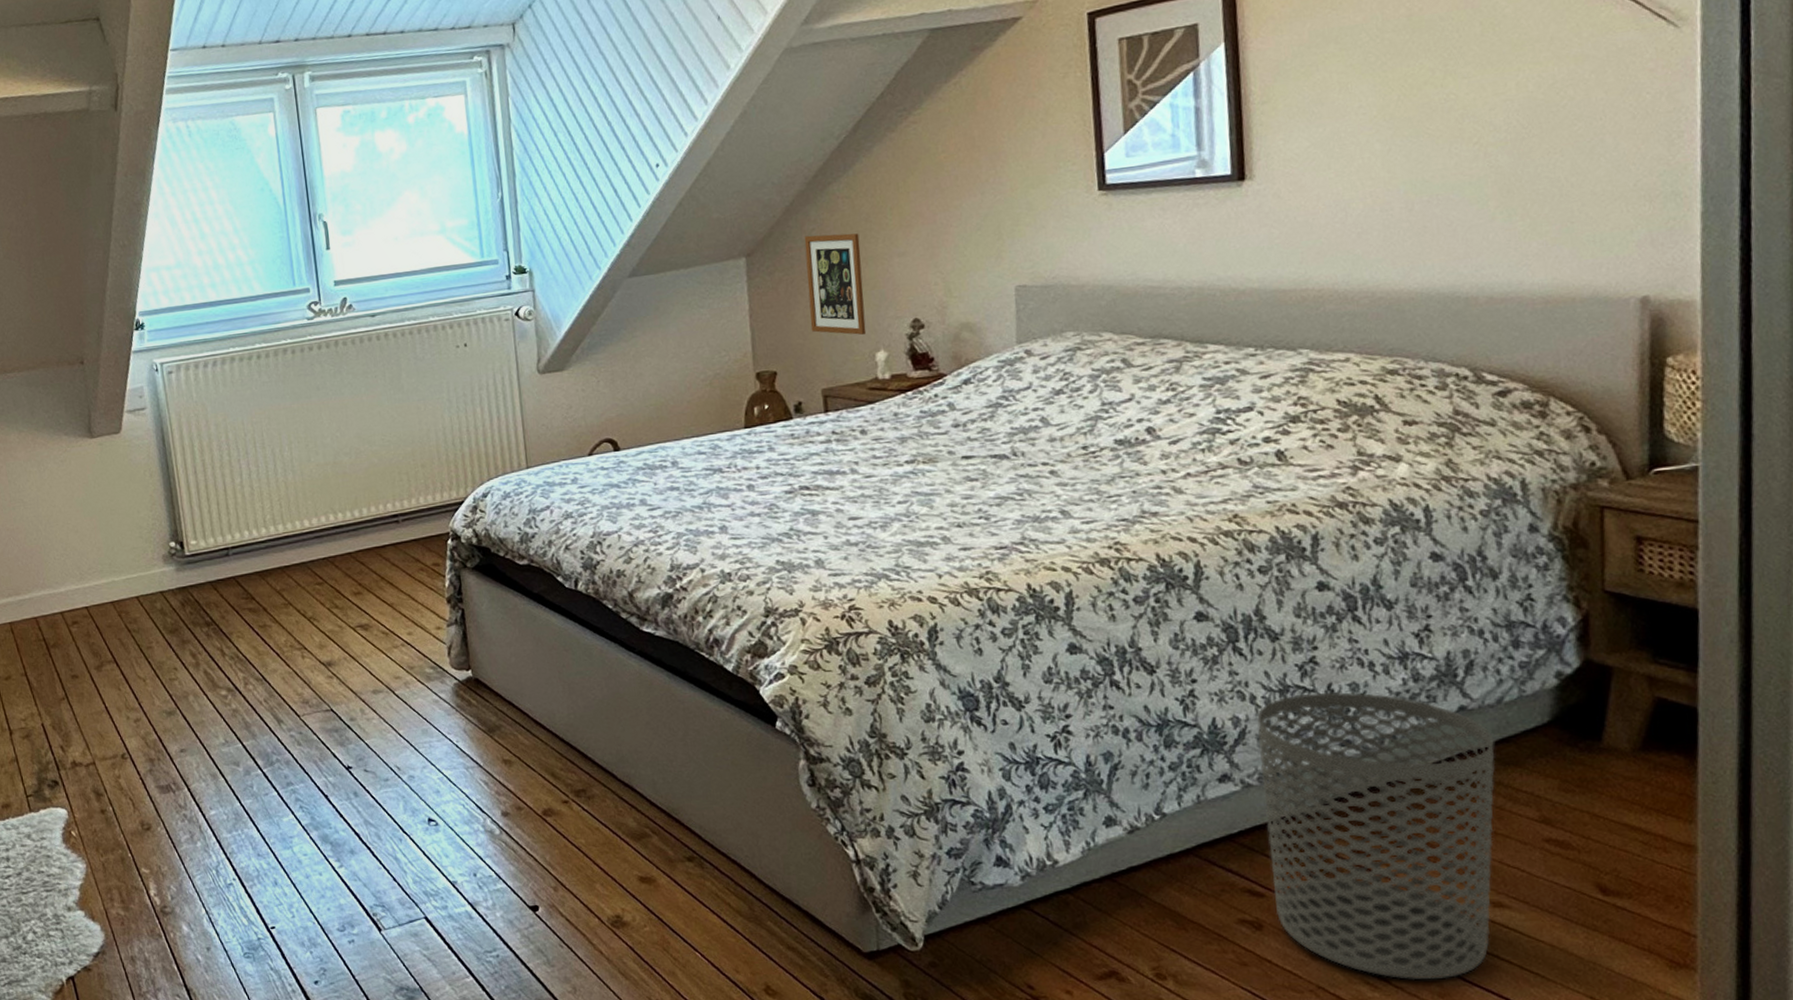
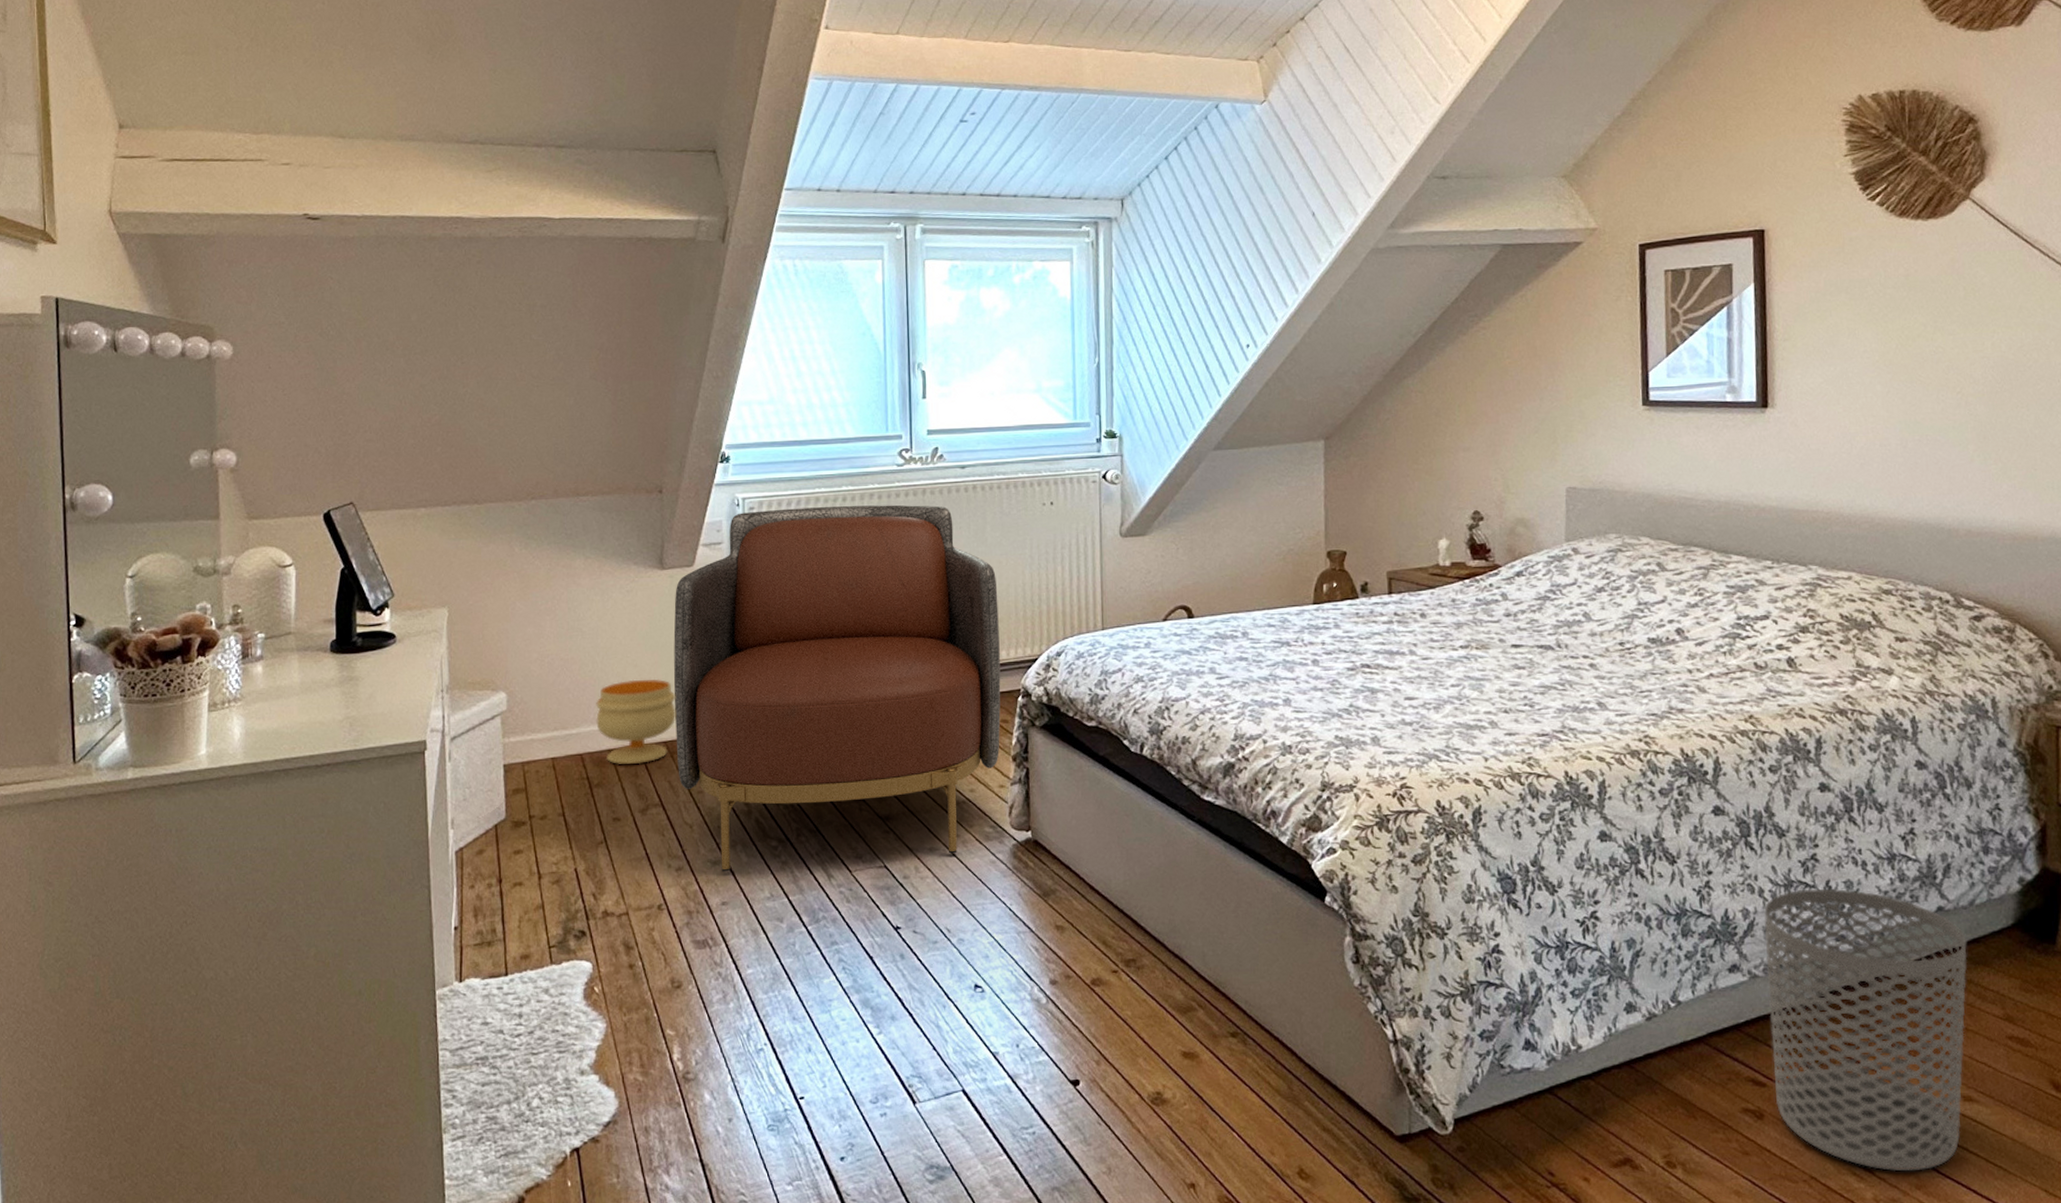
footed bowl: none [44,543,120,625] -> present [596,679,676,765]
armchair: none [106,356,434,721] -> present [673,505,1001,872]
picture frame: present [804,233,867,336] -> none [1379,424,1431,523]

